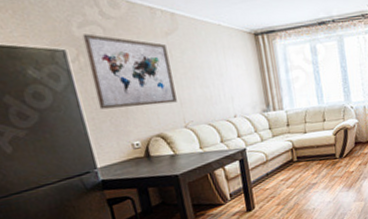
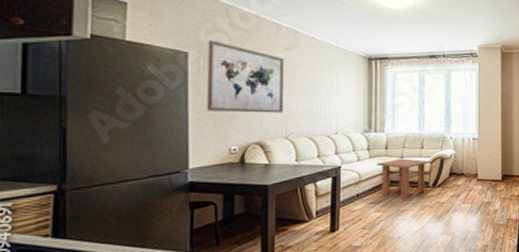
coffee table: none [281,132,334,173] -> present [377,158,430,199]

